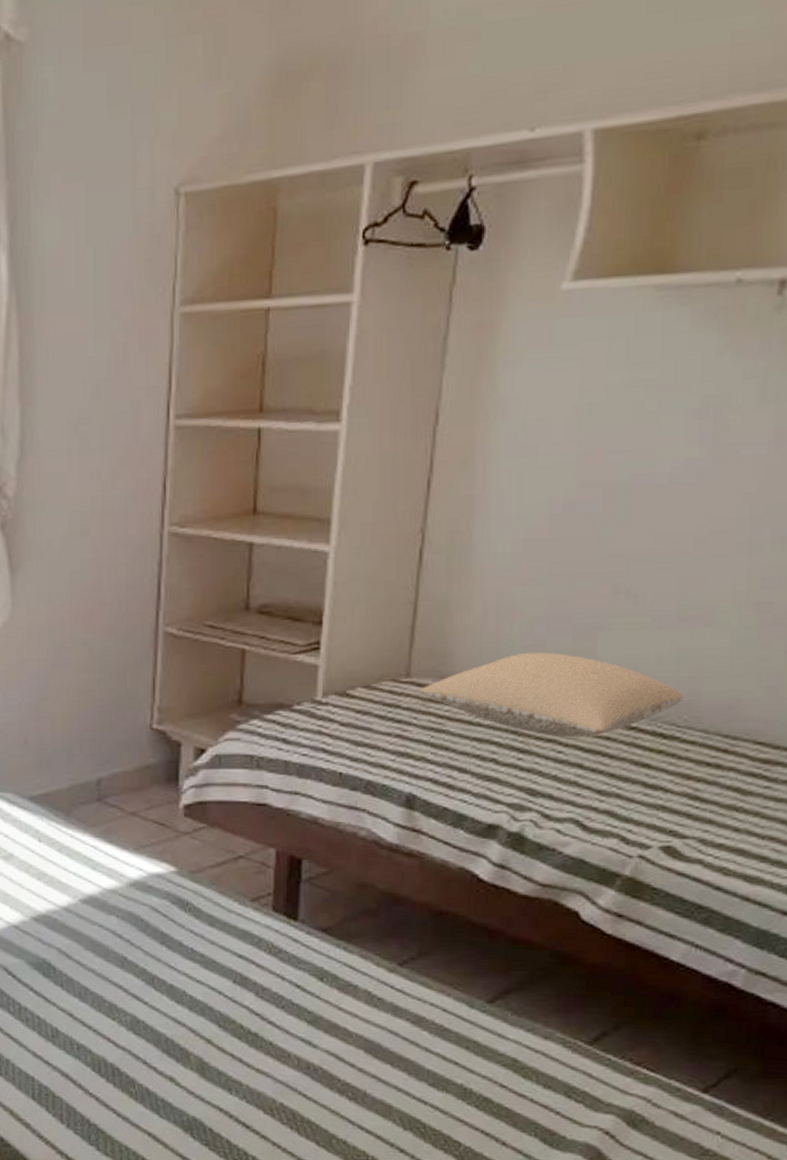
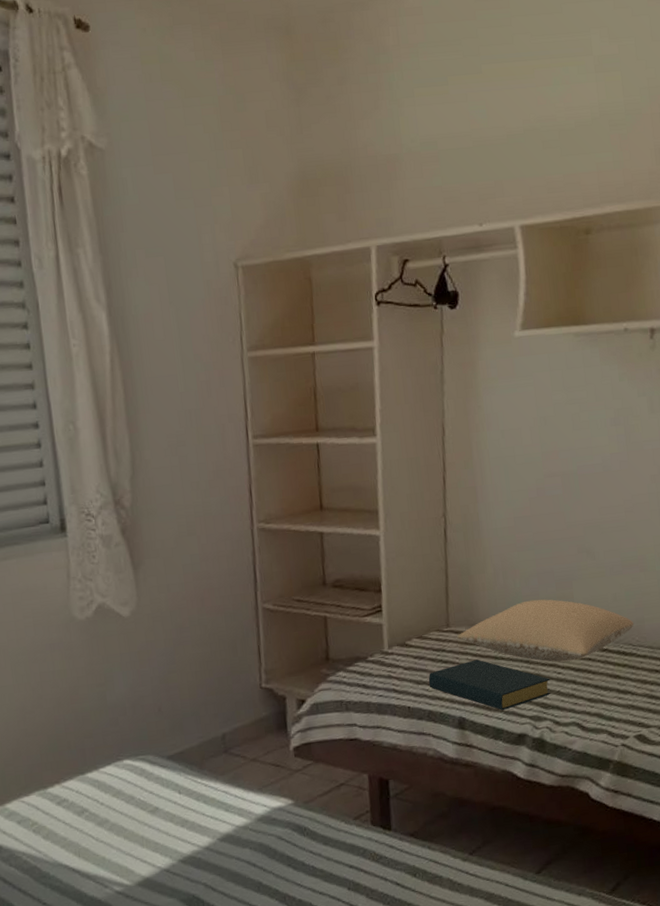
hardback book: none [371,722,546,791] -> present [428,659,551,710]

